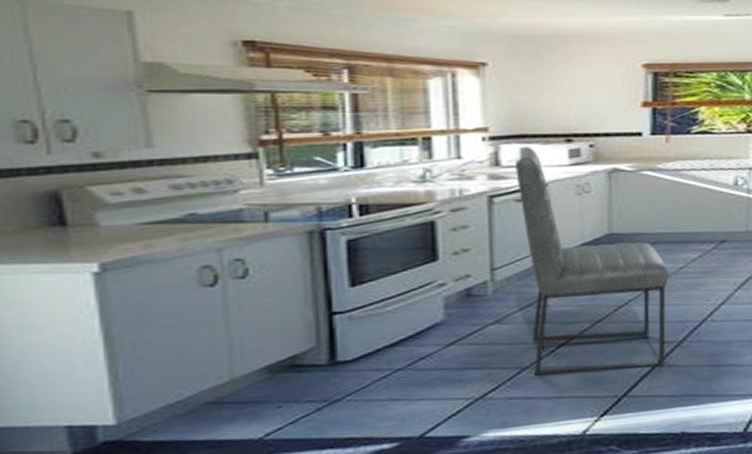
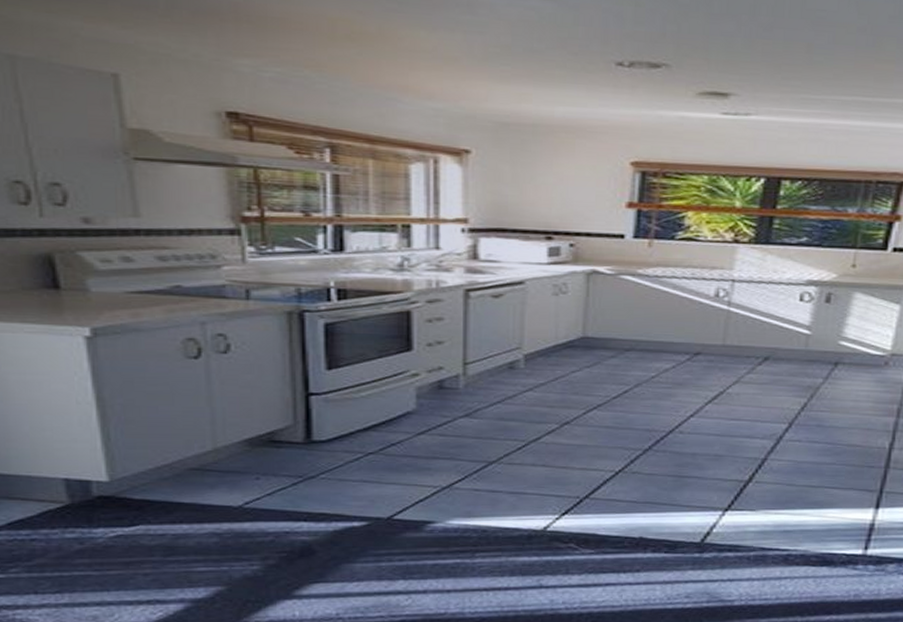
chair: present [515,146,669,376] -> none [493,240,640,472]

